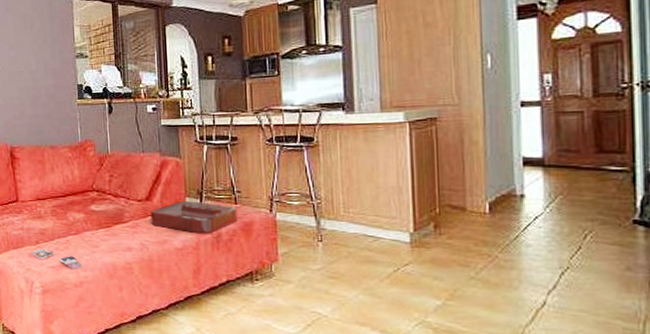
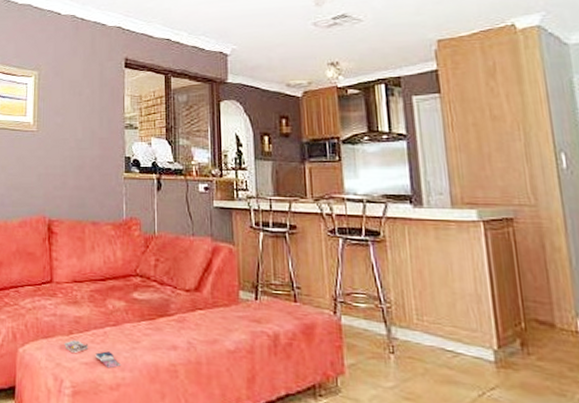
decorative tray: present [150,200,237,235] -> none [200,293,297,337]

